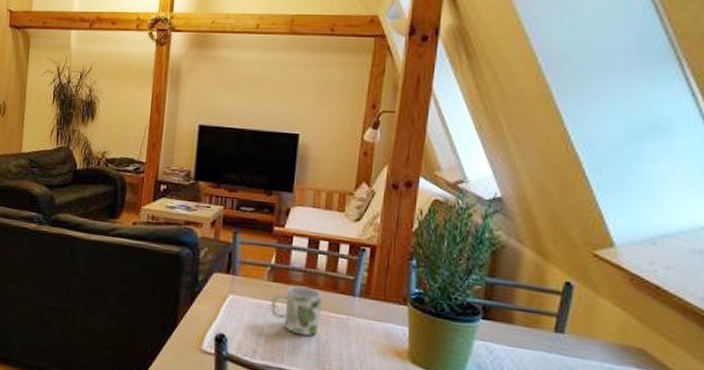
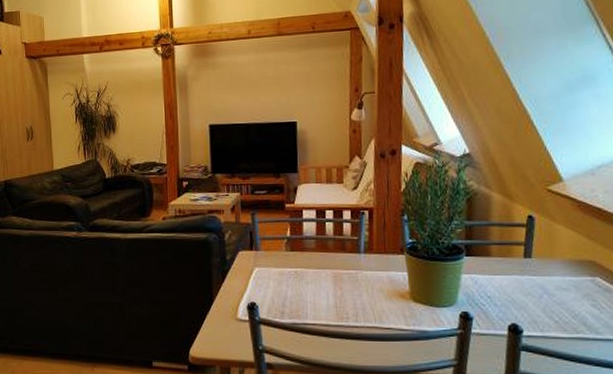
mug: present [269,285,322,336] -> none [290,251,334,293]

